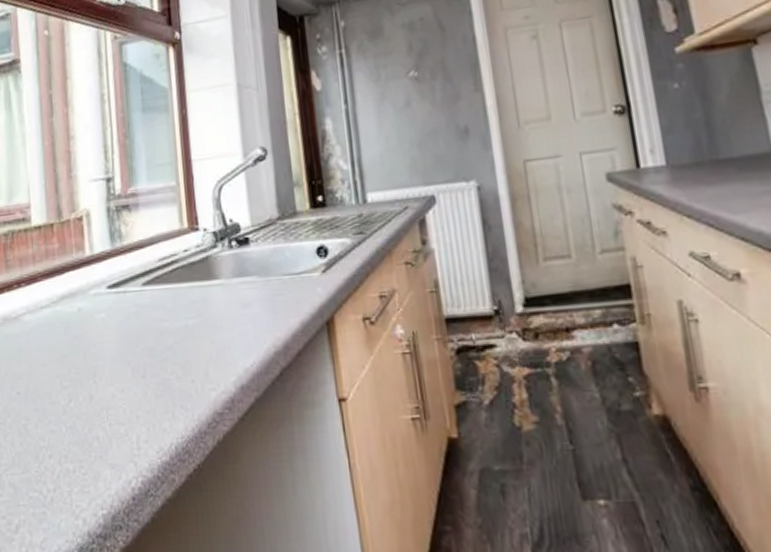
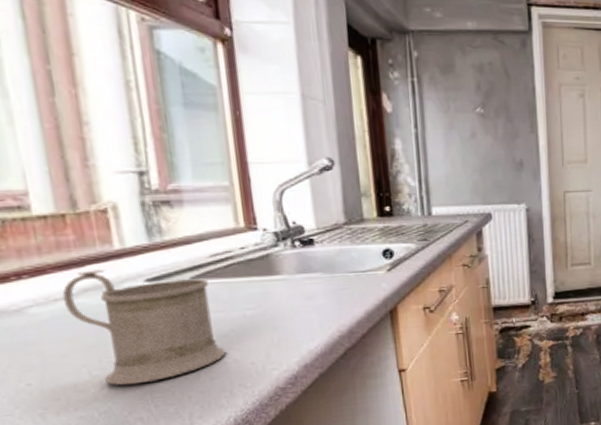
mug: none [46,276,169,400] -> present [62,269,226,386]

